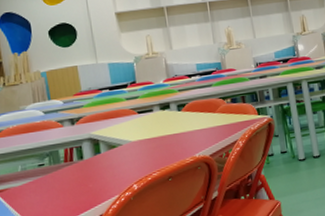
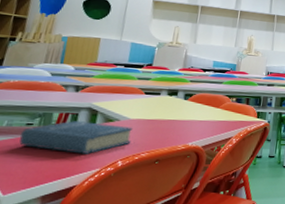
hardback book: none [36,149,139,187] -> present [19,121,134,154]

